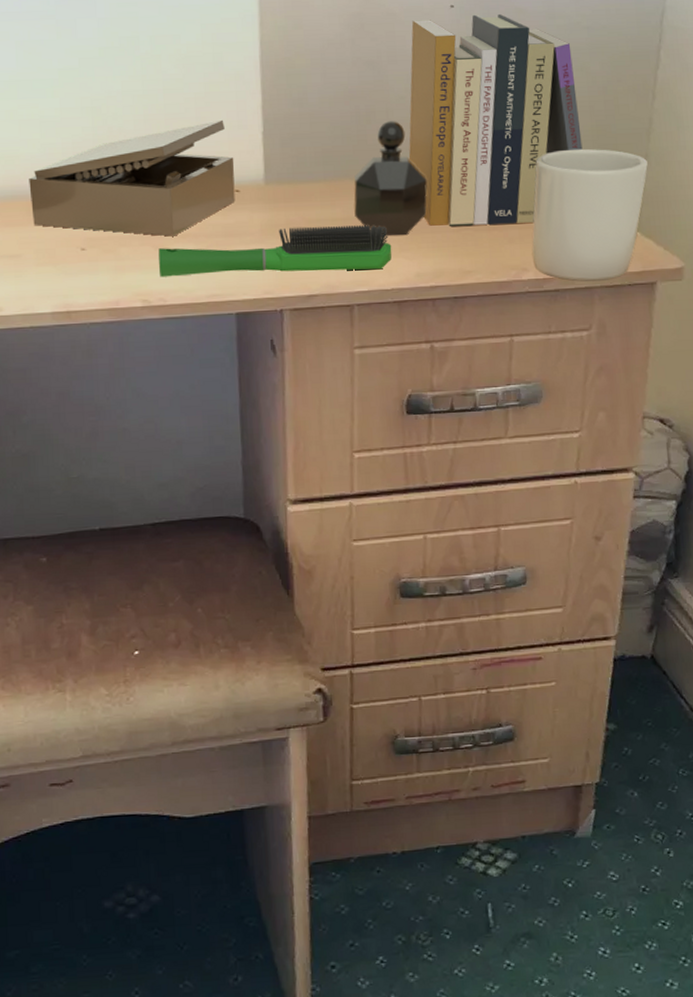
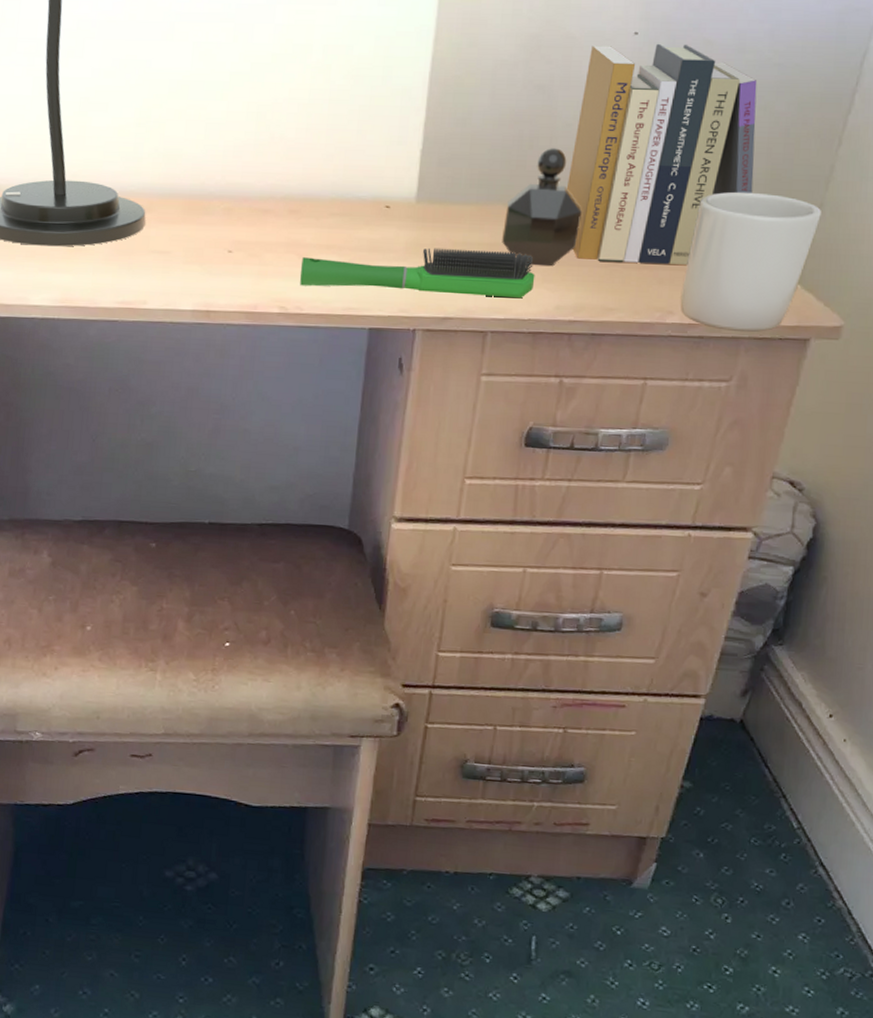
jewelry box: present [29,119,235,237] -> none [186,134,389,247]

